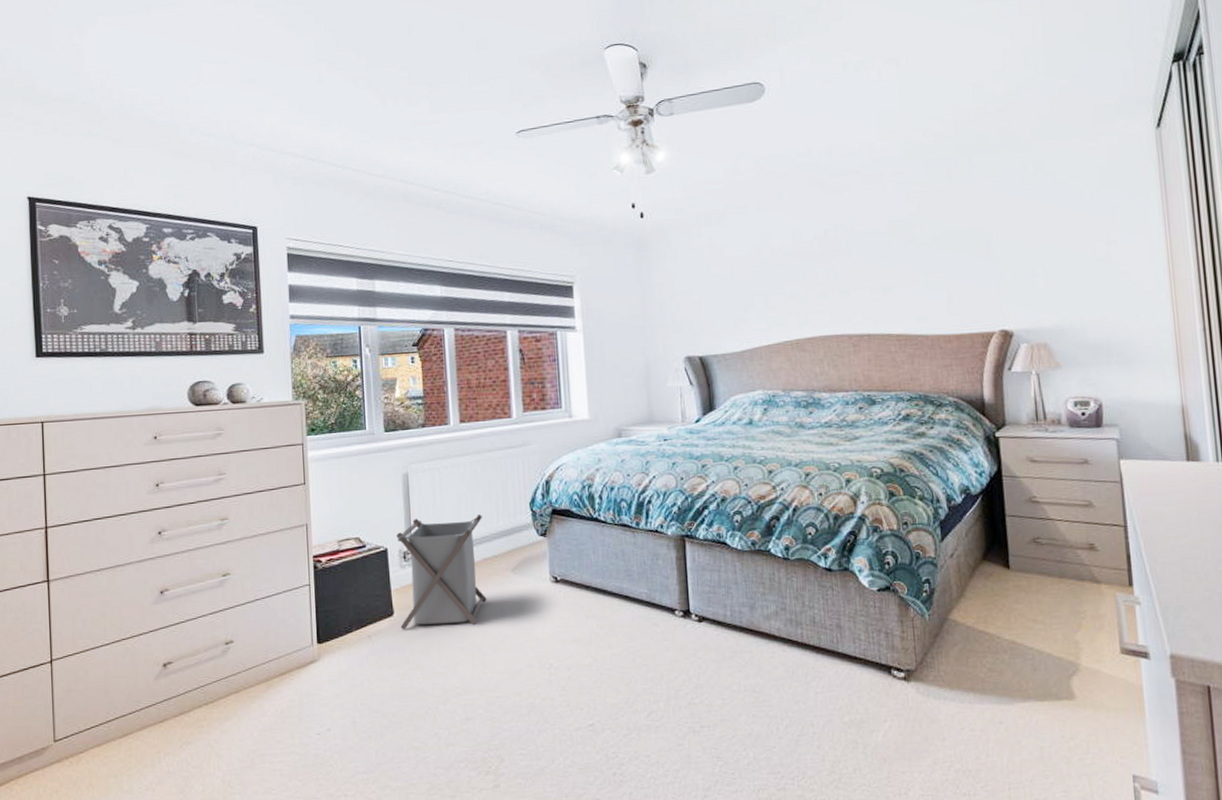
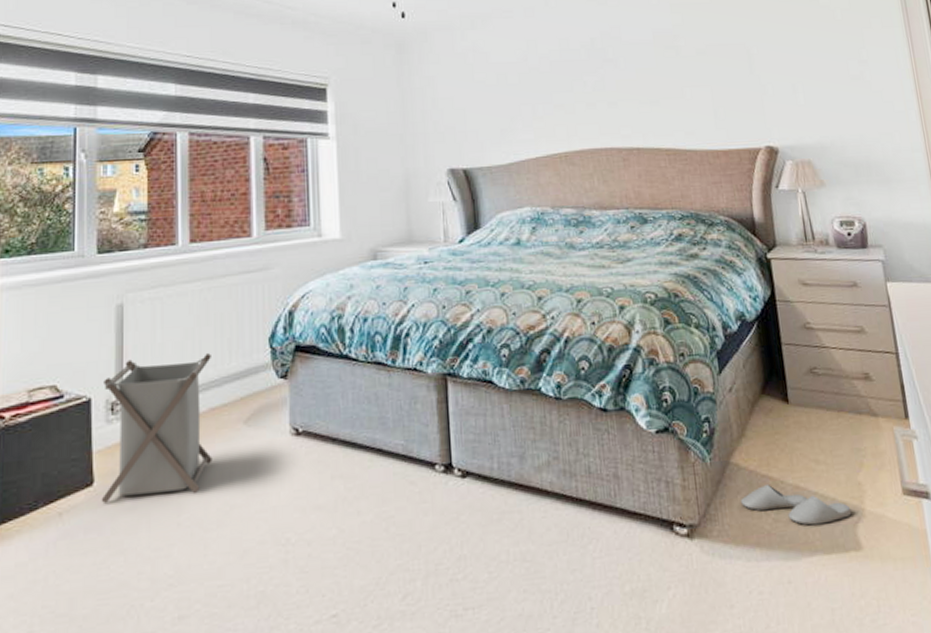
slippers: none [957,638,1067,676] -> present [741,483,852,526]

